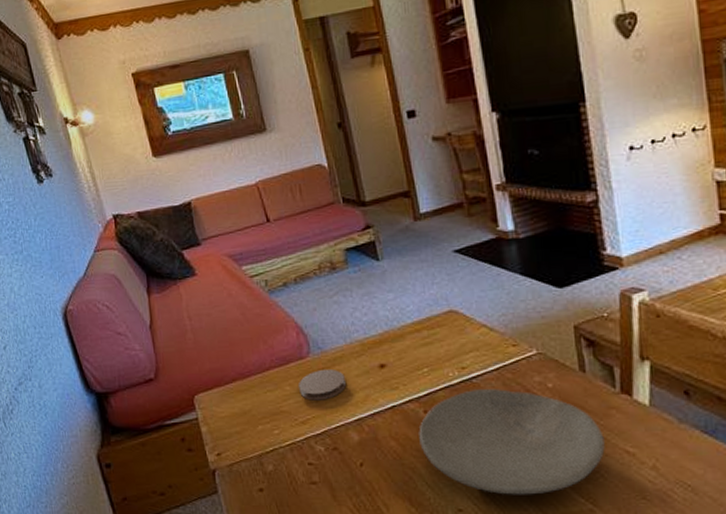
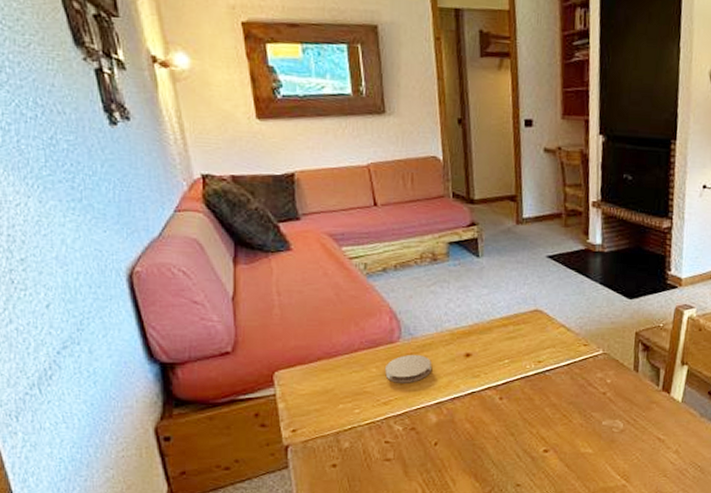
bowl: present [418,389,605,495] -> none [491,381,644,473]

